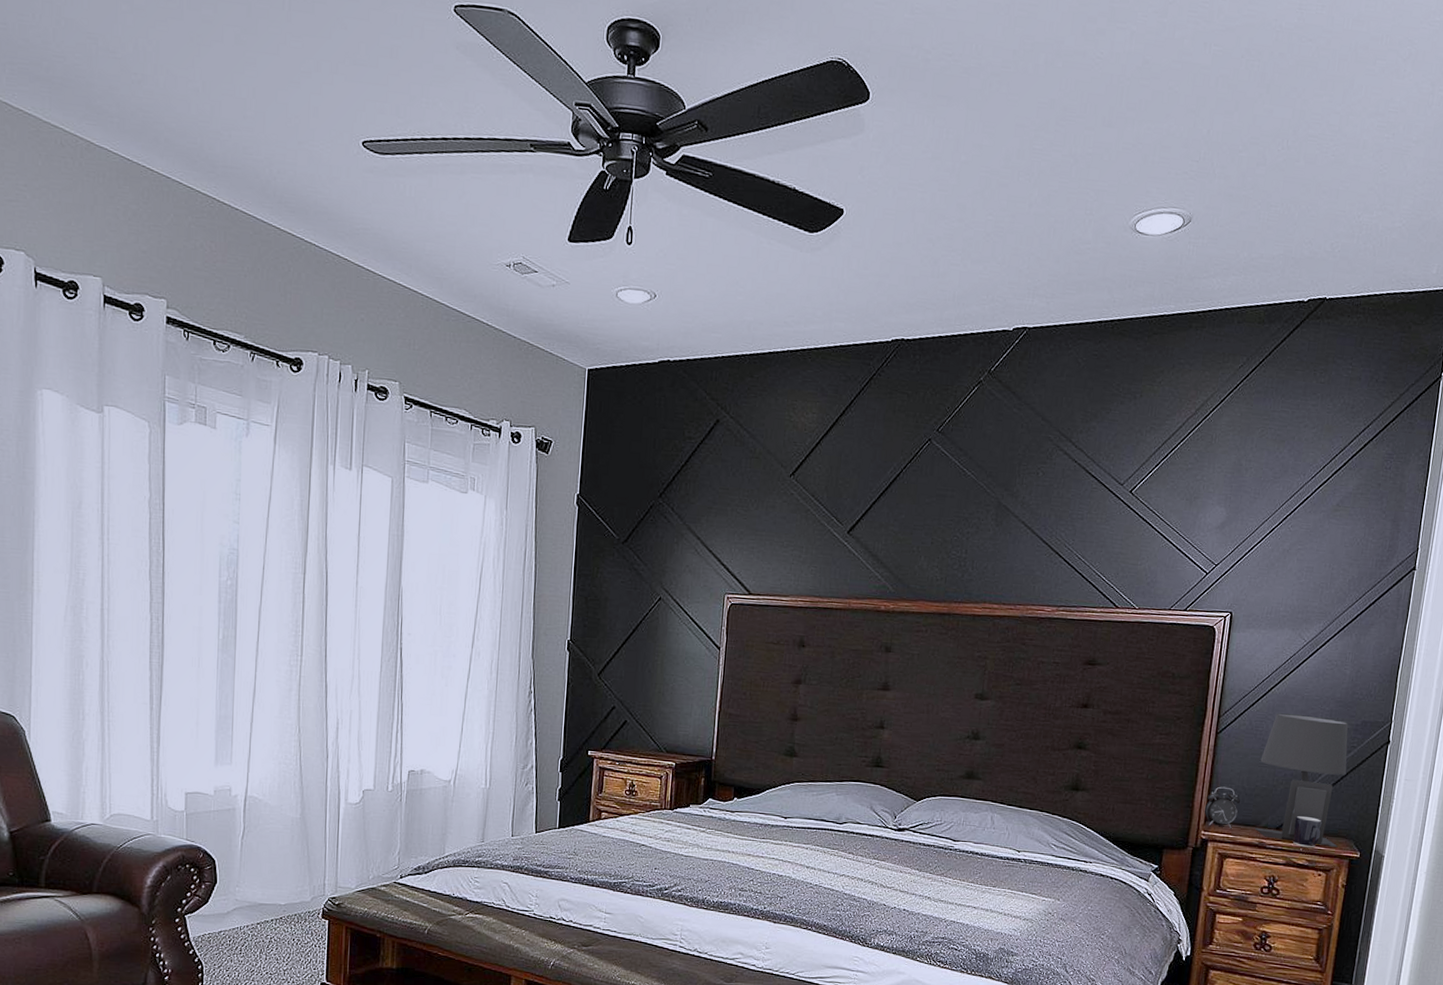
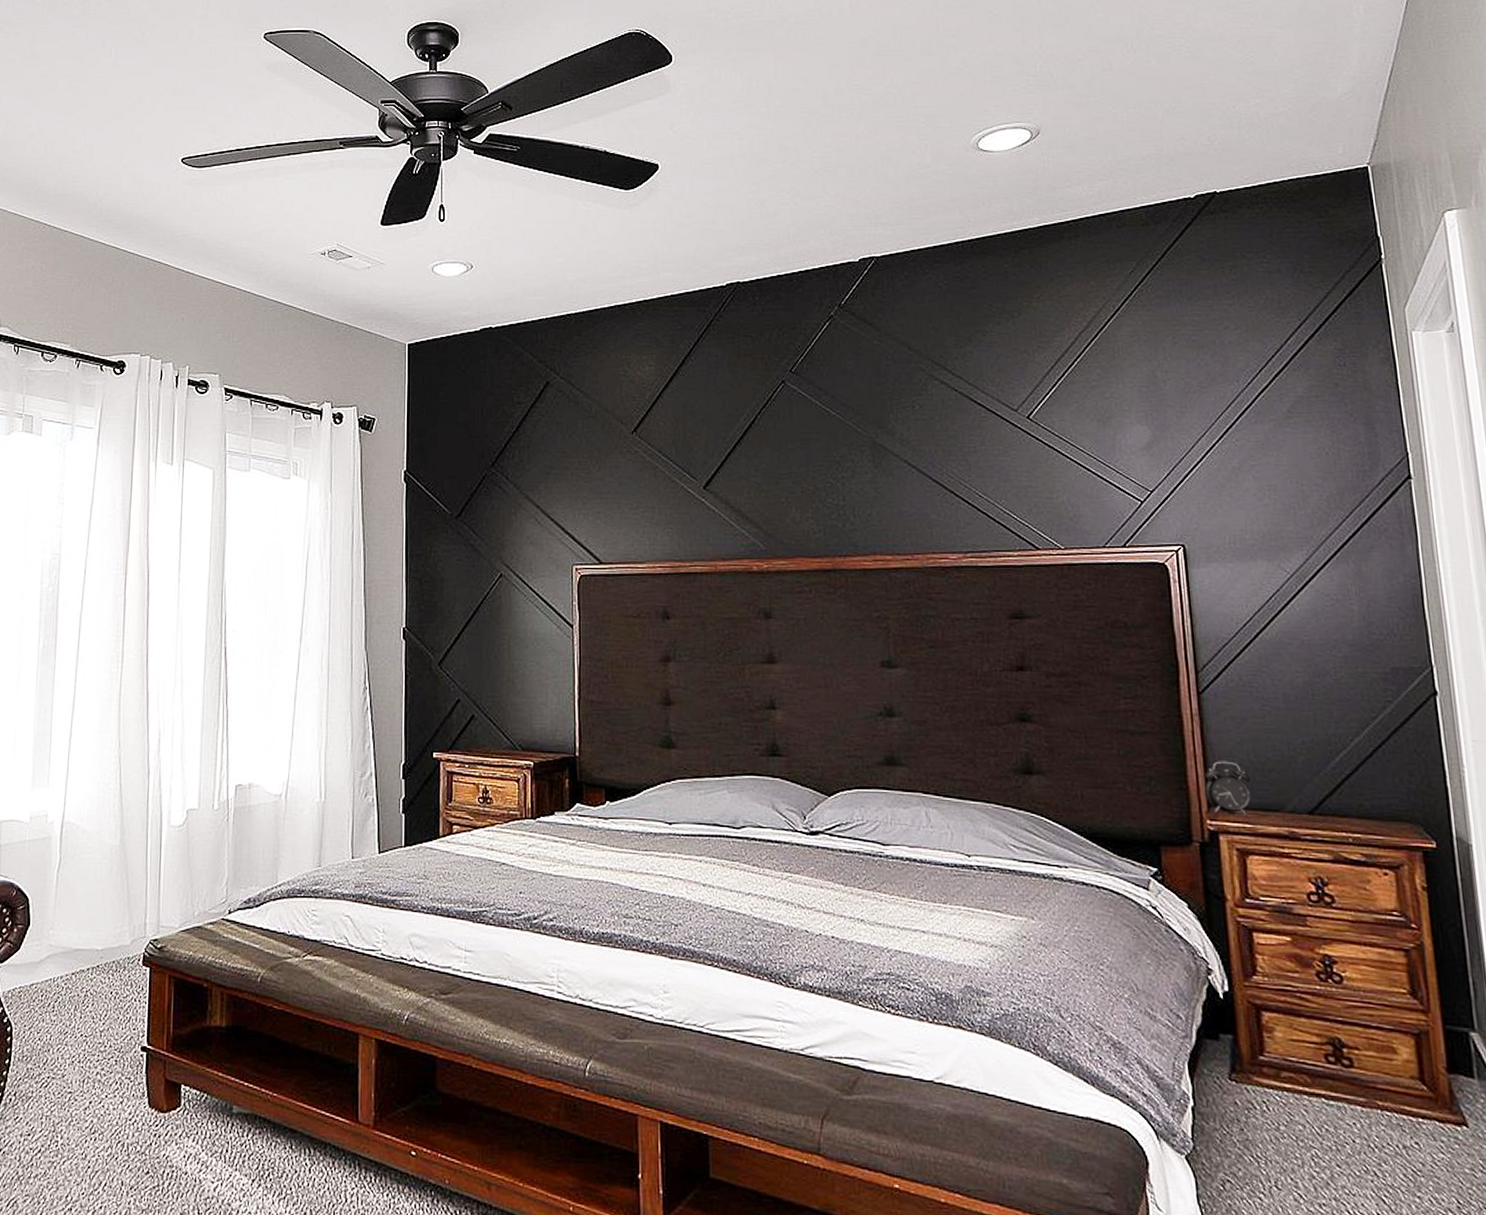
table lamp: present [1254,713,1349,848] -> none [1265,664,1402,836]
mug: present [1292,815,1323,848] -> none [1332,794,1373,838]

